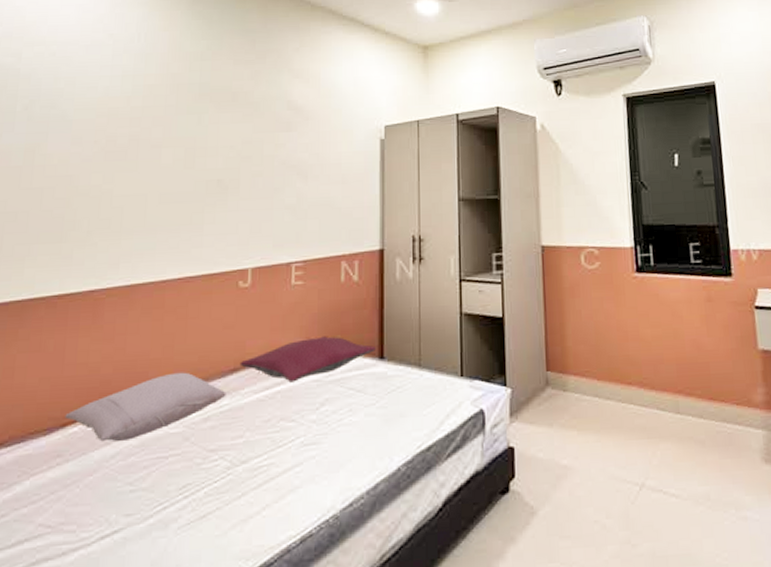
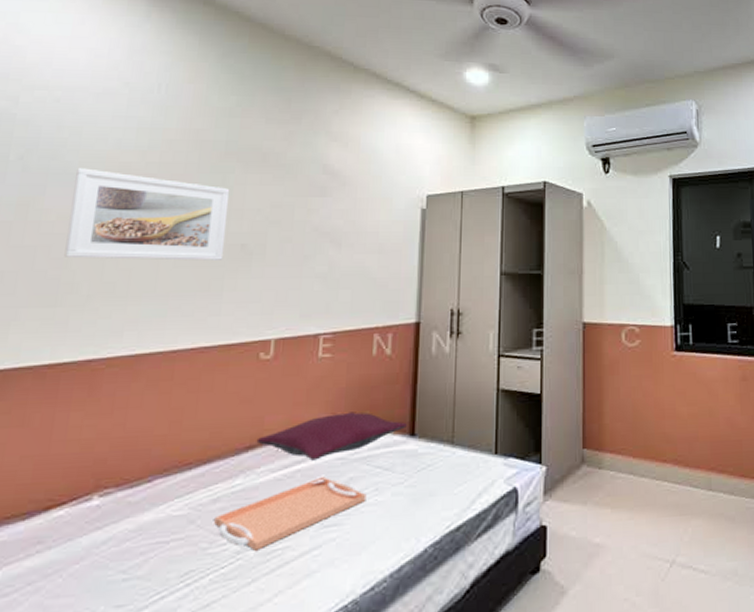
pillow: present [65,372,226,442] -> none [49,449,240,527]
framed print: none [66,115,205,198] -> present [64,168,230,261]
serving tray: none [206,397,342,467] -> present [214,476,367,551]

